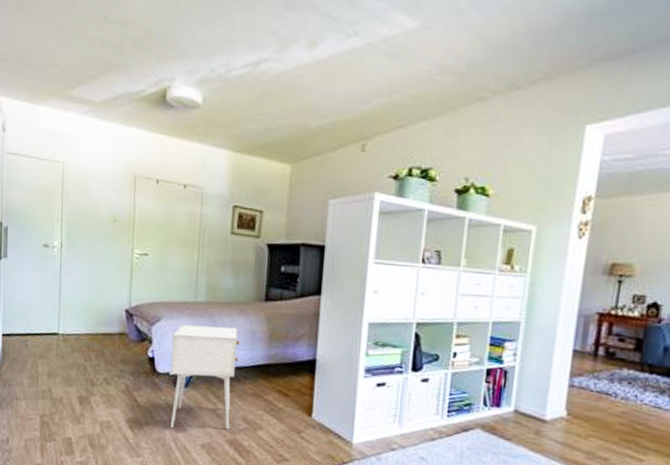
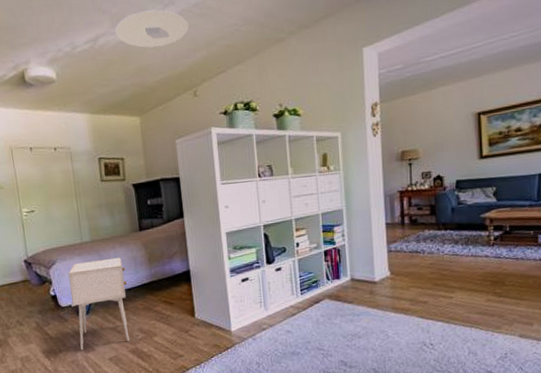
ceiling light: none [282,39,371,85] -> present [116,10,189,48]

